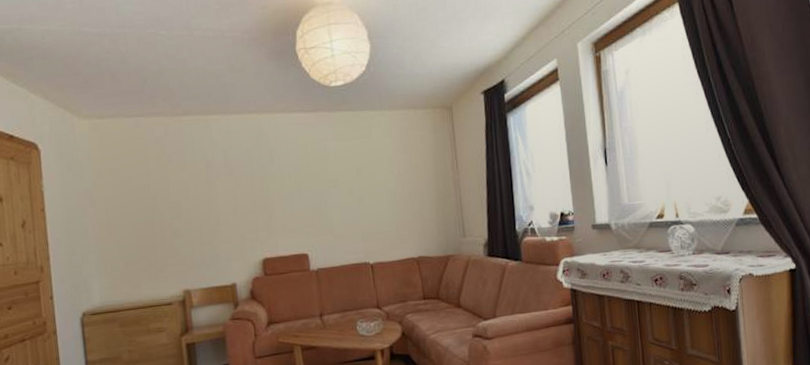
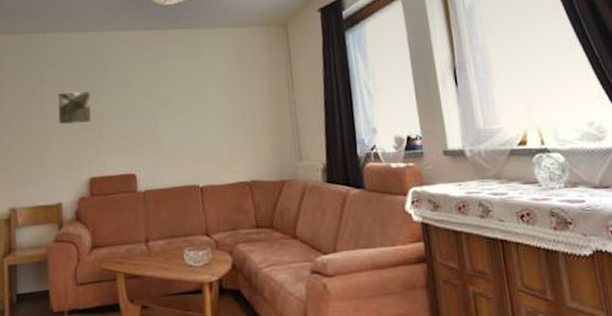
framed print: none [224,174,262,208] -> present [57,91,92,125]

